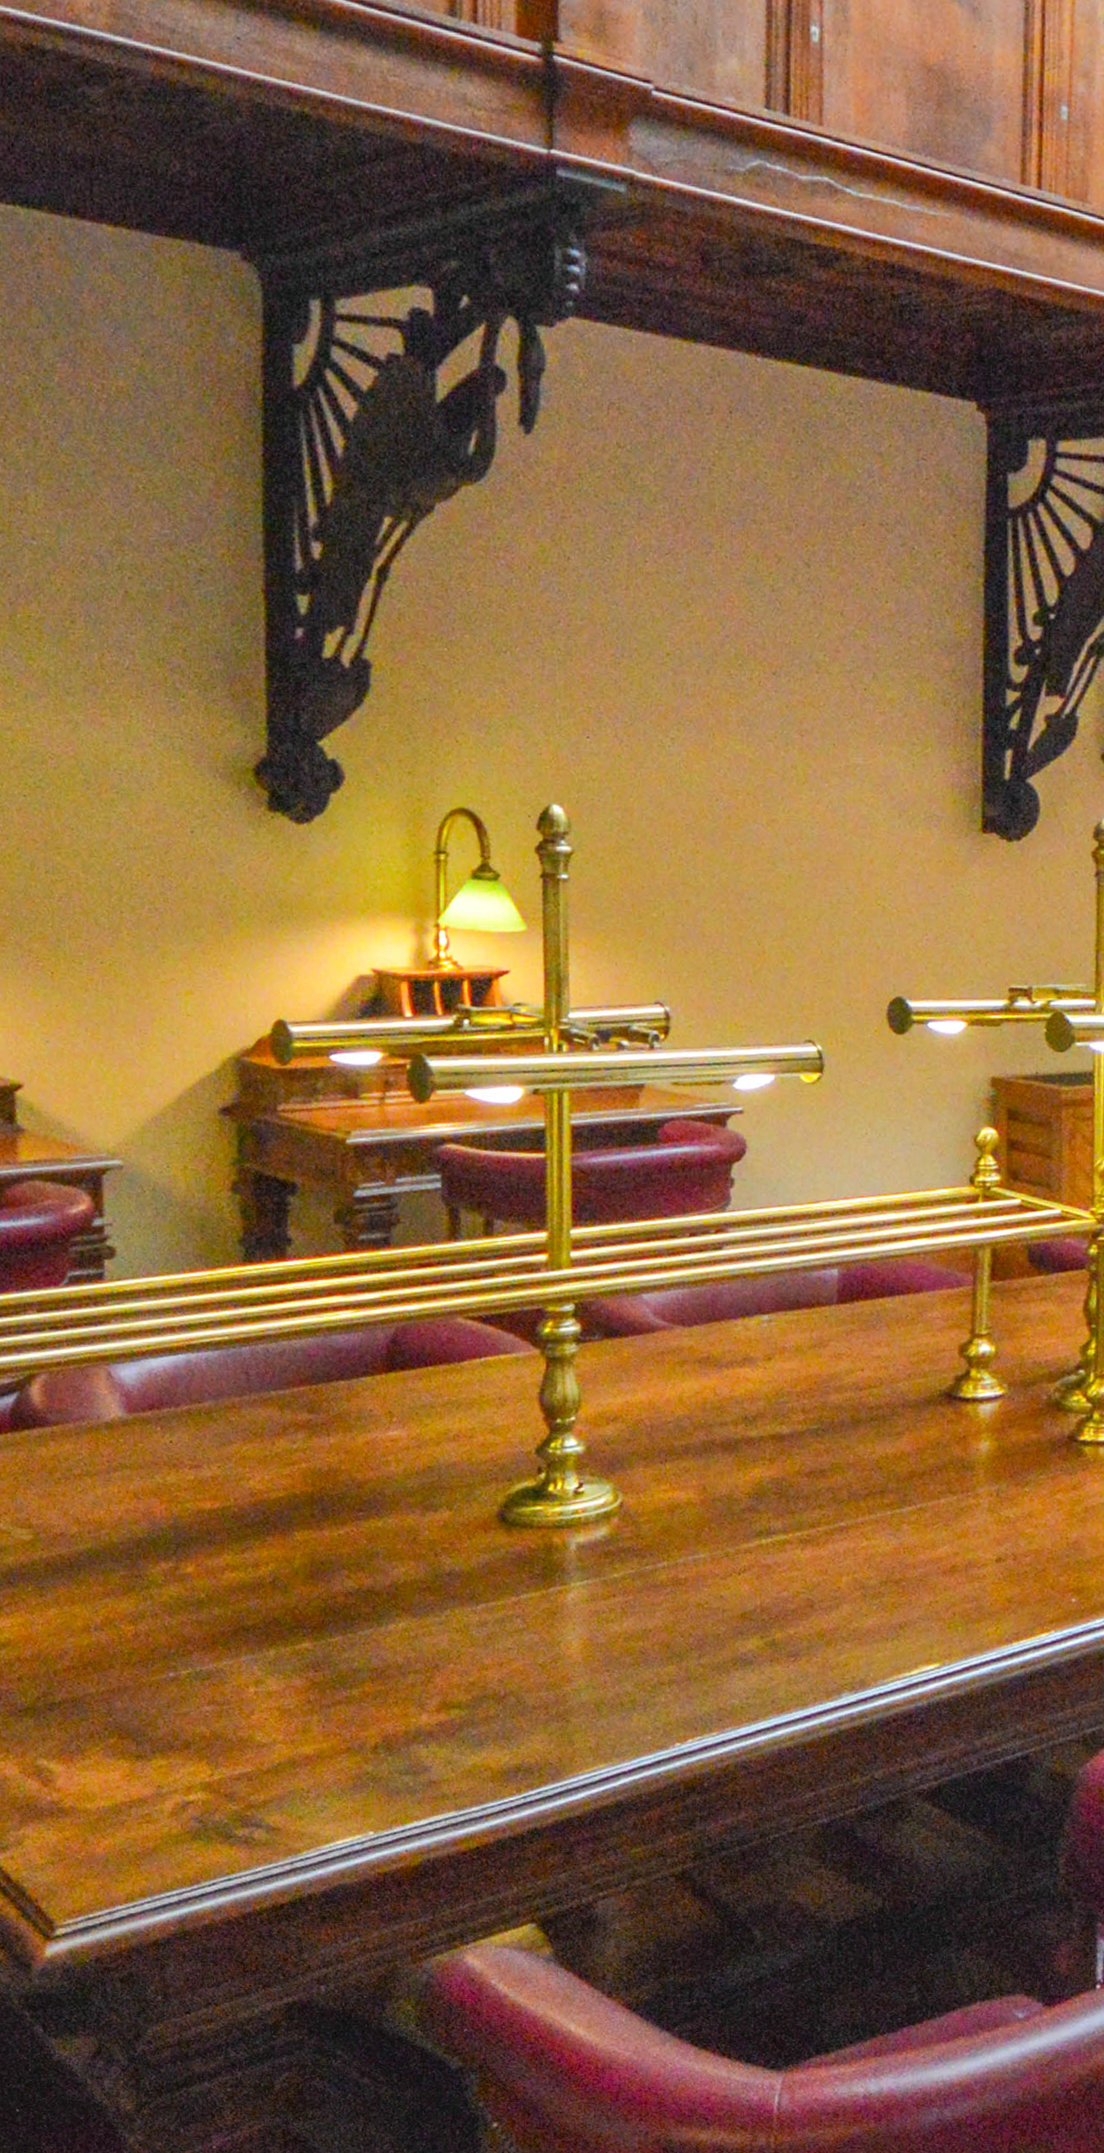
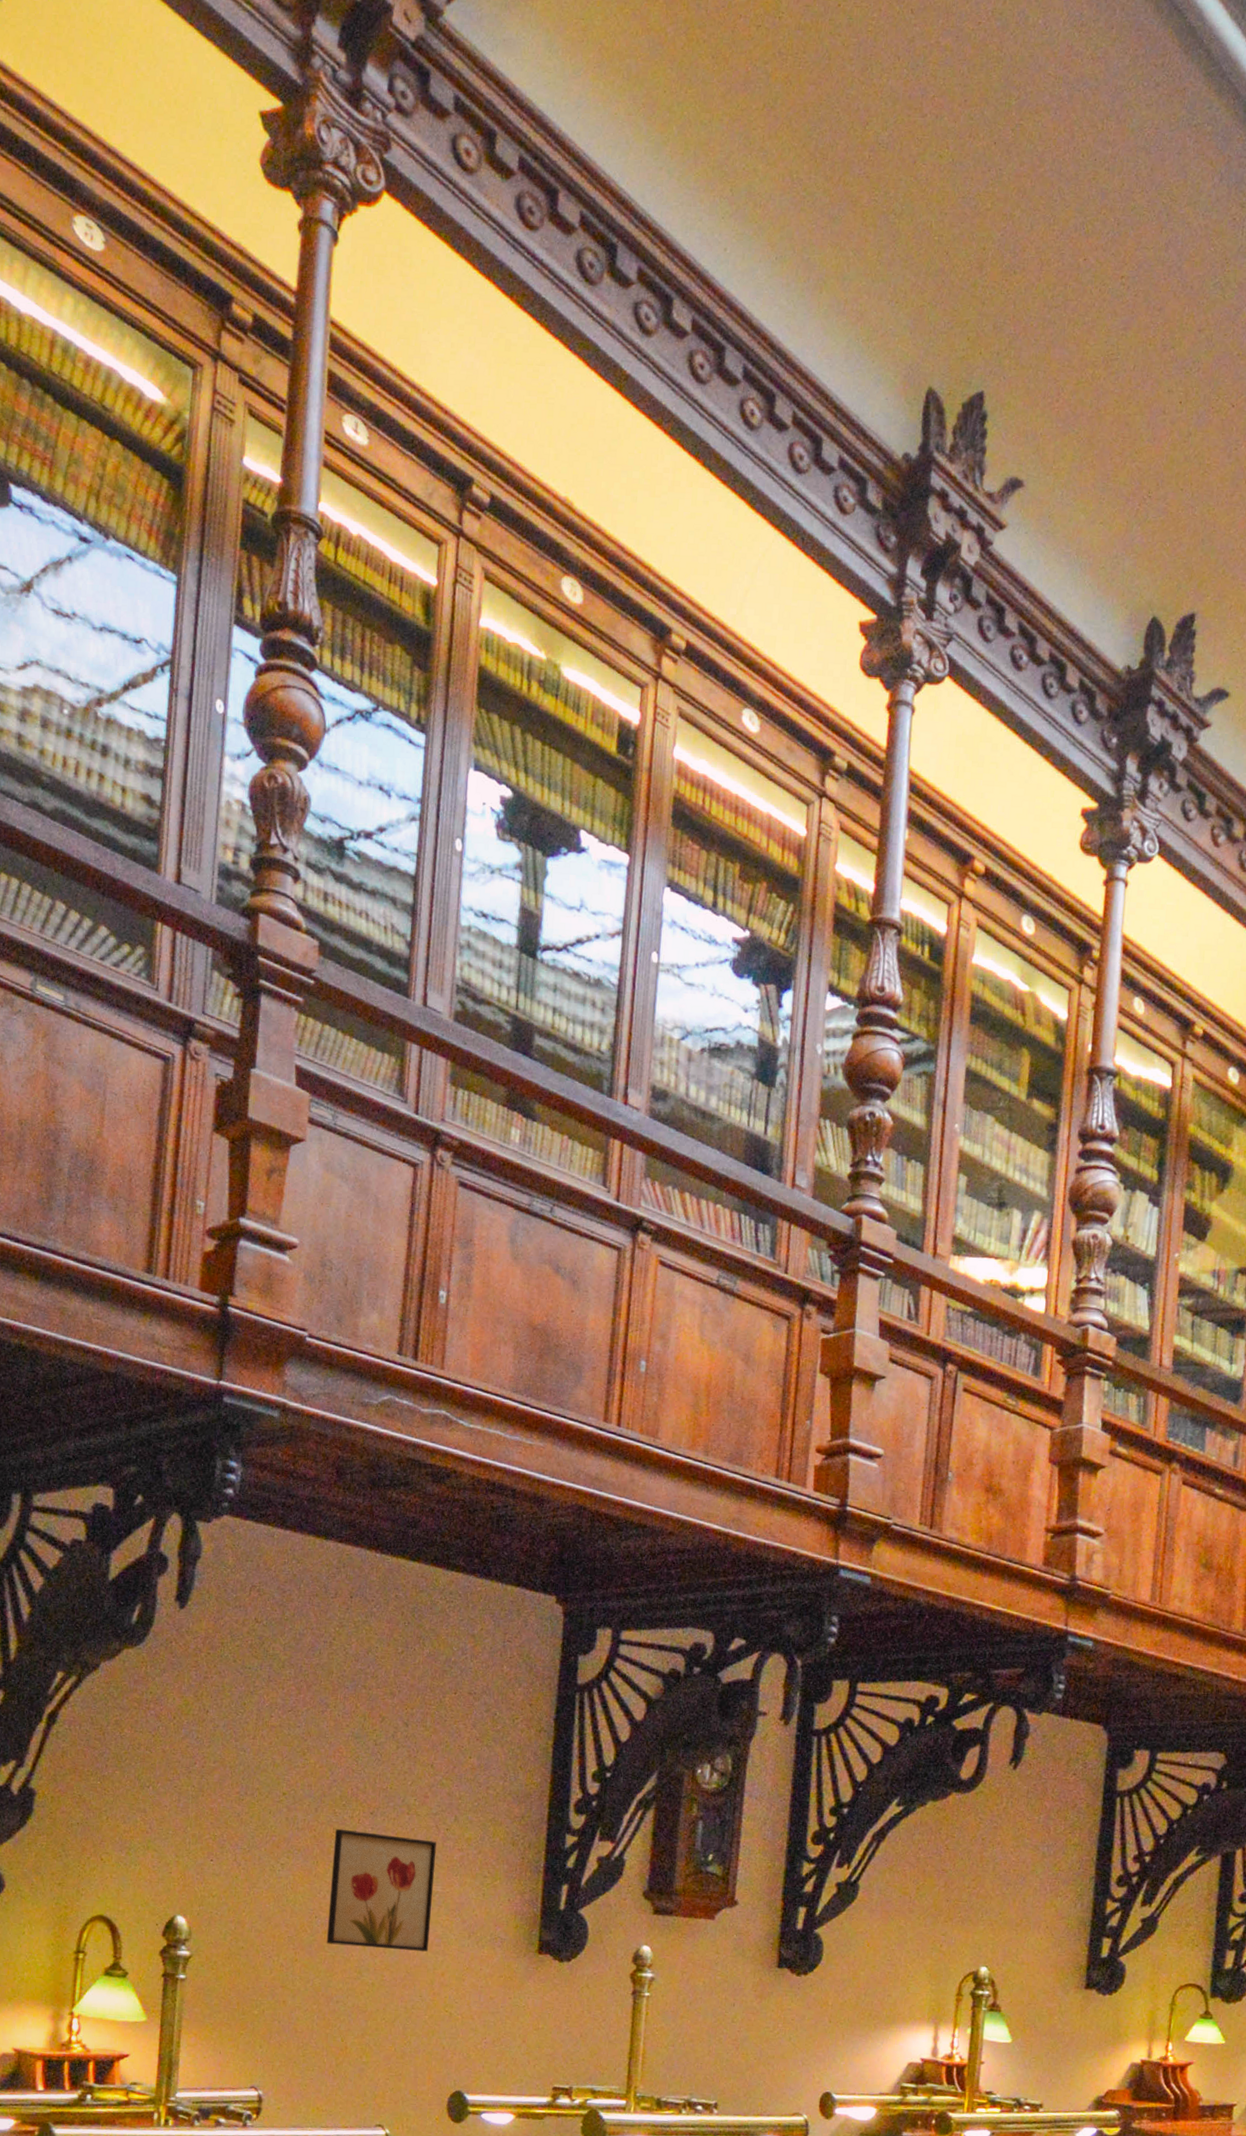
wall art: none [731,693,854,836] -> present [326,1828,436,1952]

